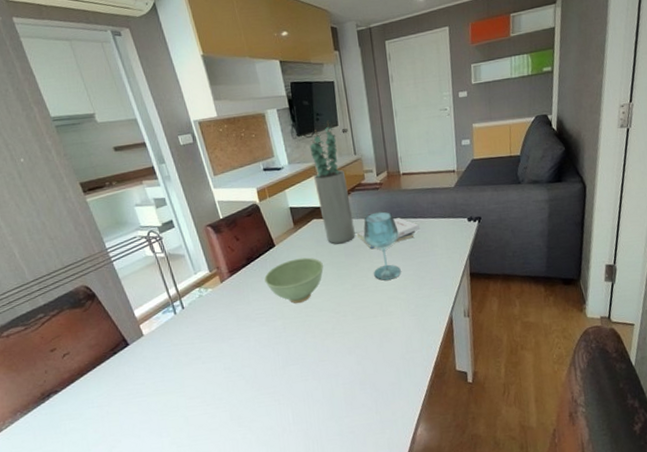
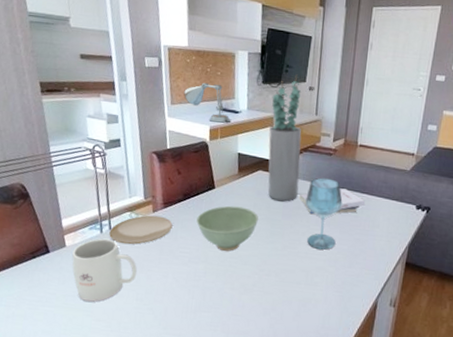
mug: none [151,318,220,383] -> present [71,238,138,302]
plate: none [183,284,243,320] -> present [109,215,173,245]
desk lamp: none [224,146,276,184] -> present [184,82,232,123]

